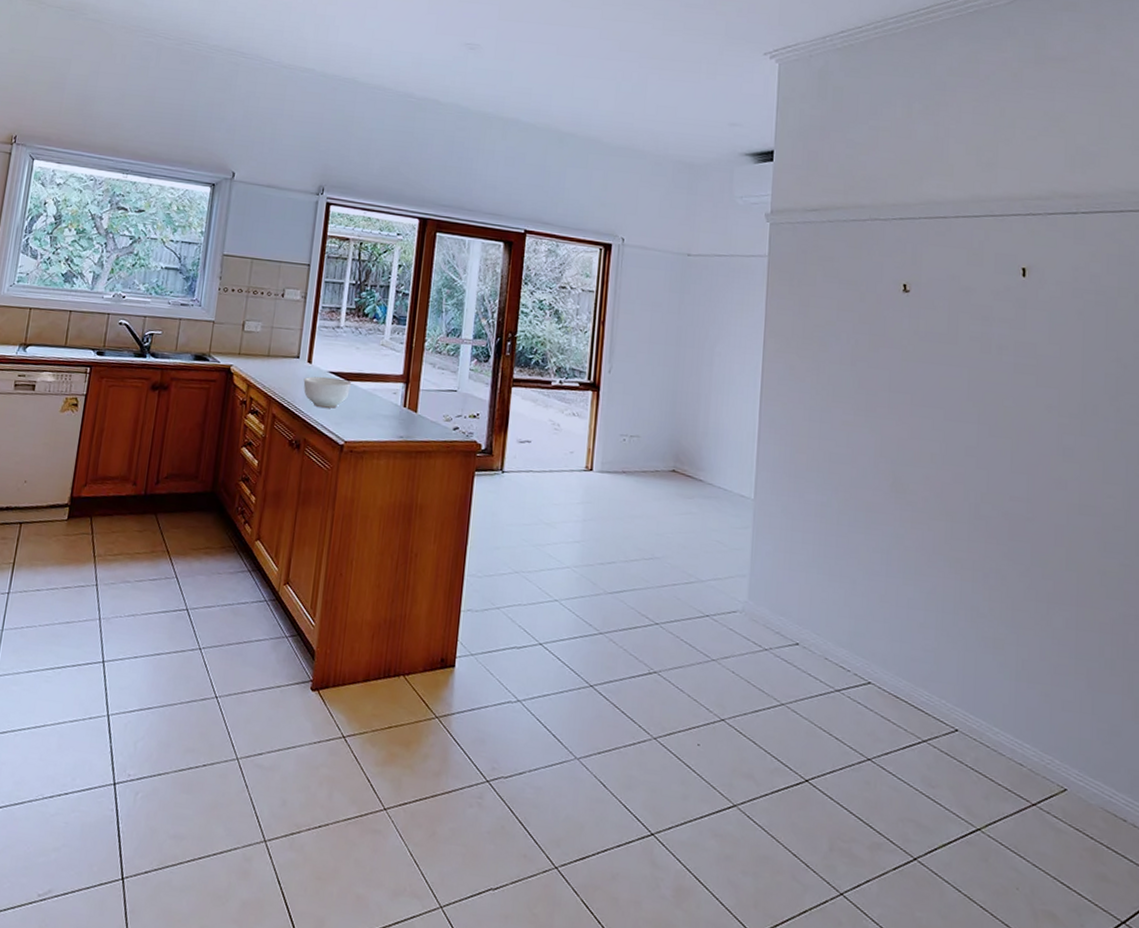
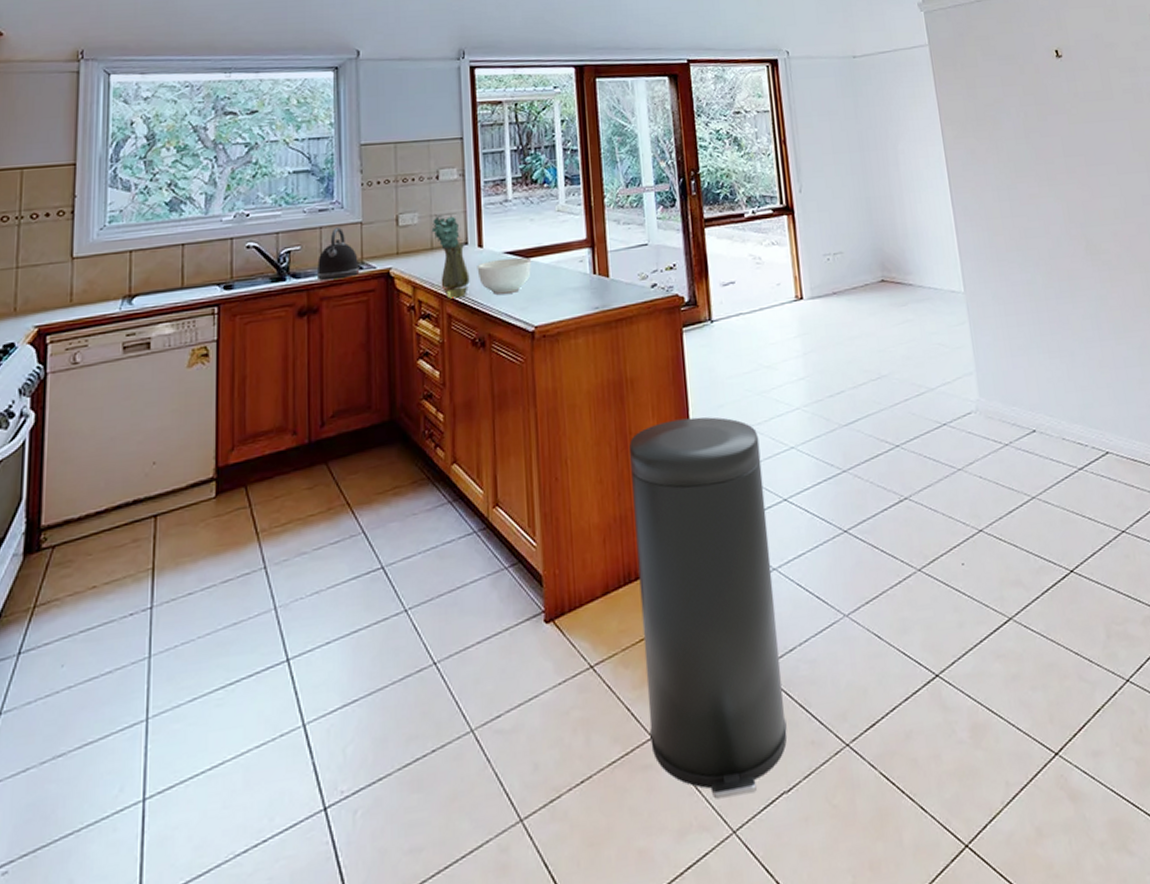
kettle: none [171,321,207,366] -> present [316,227,360,280]
vase: none [270,326,297,403] -> present [431,213,470,299]
pedal bin: none [383,549,527,881] -> present [628,417,787,799]

